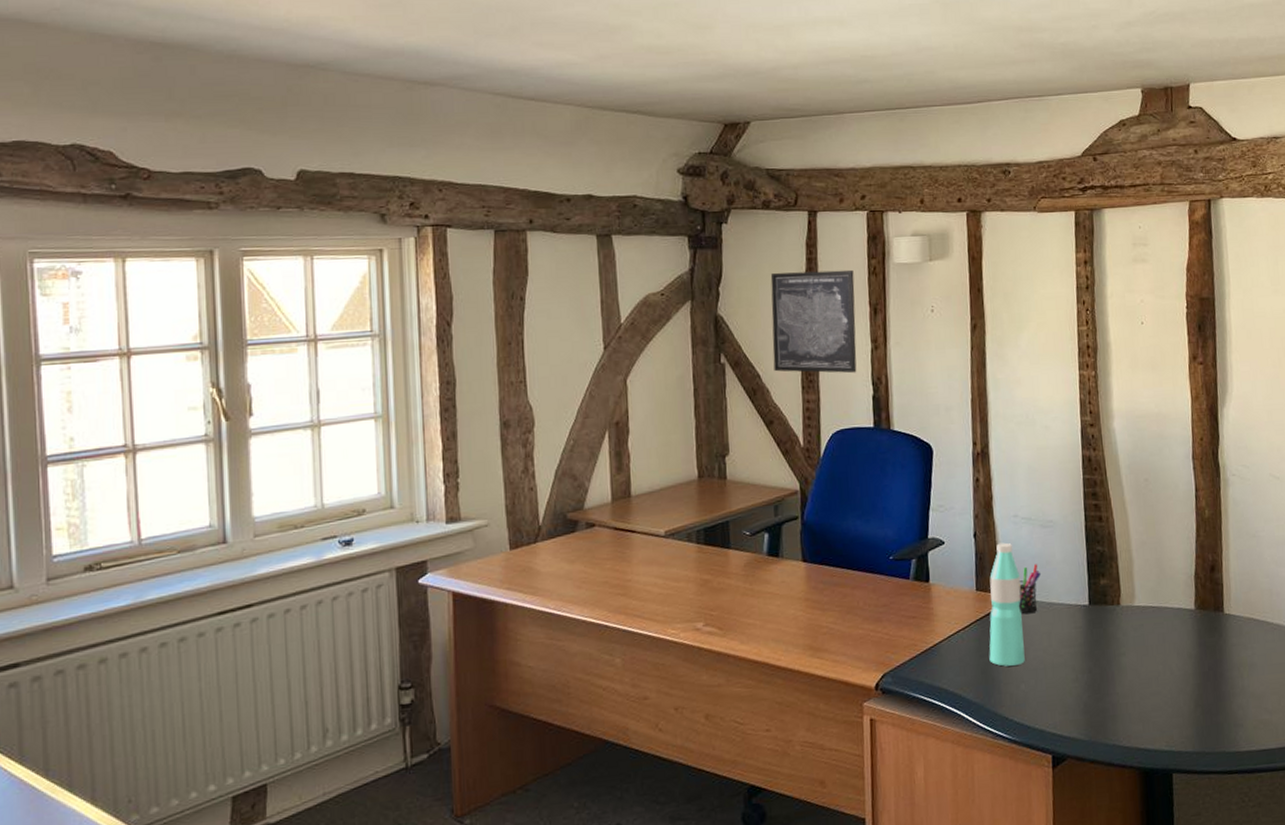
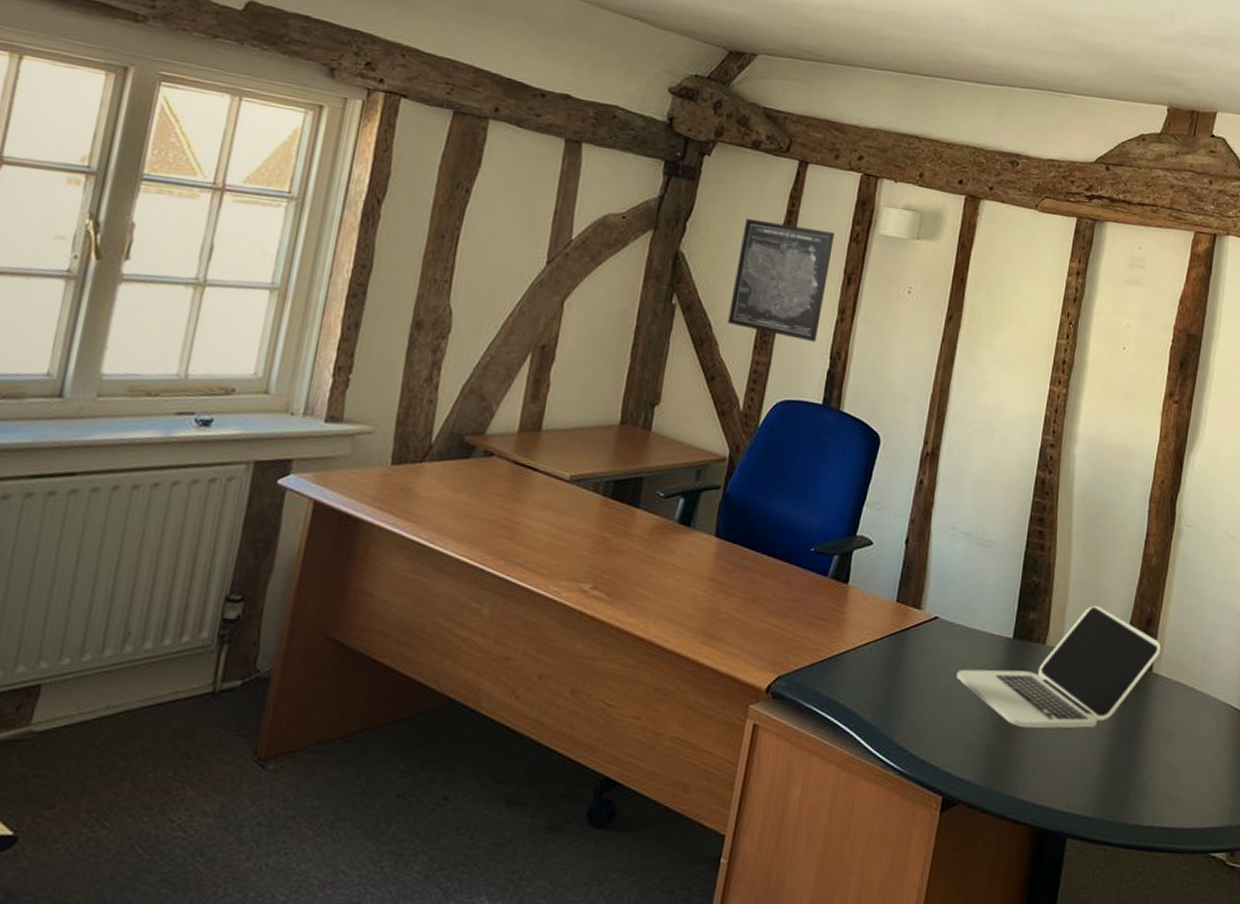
water bottle: present [989,542,1025,667] -> none [896,554,946,691]
pen holder: present [1018,564,1042,613] -> none [937,584,970,636]
laptop: none [1043,562,1229,682] -> present [956,606,1161,728]

